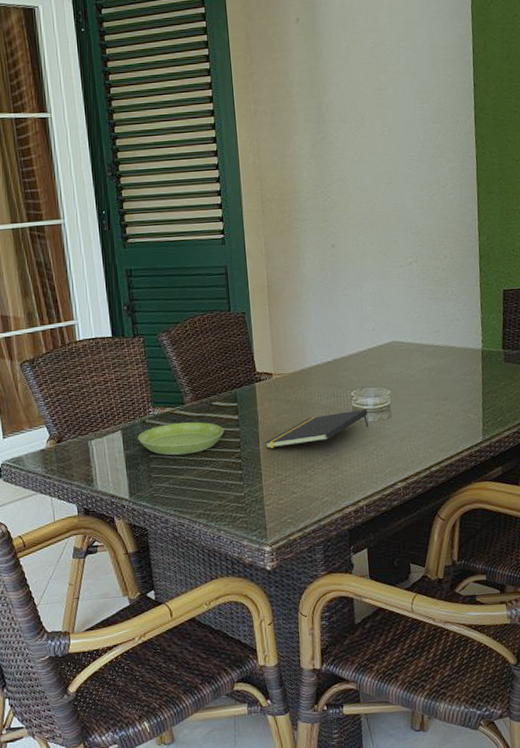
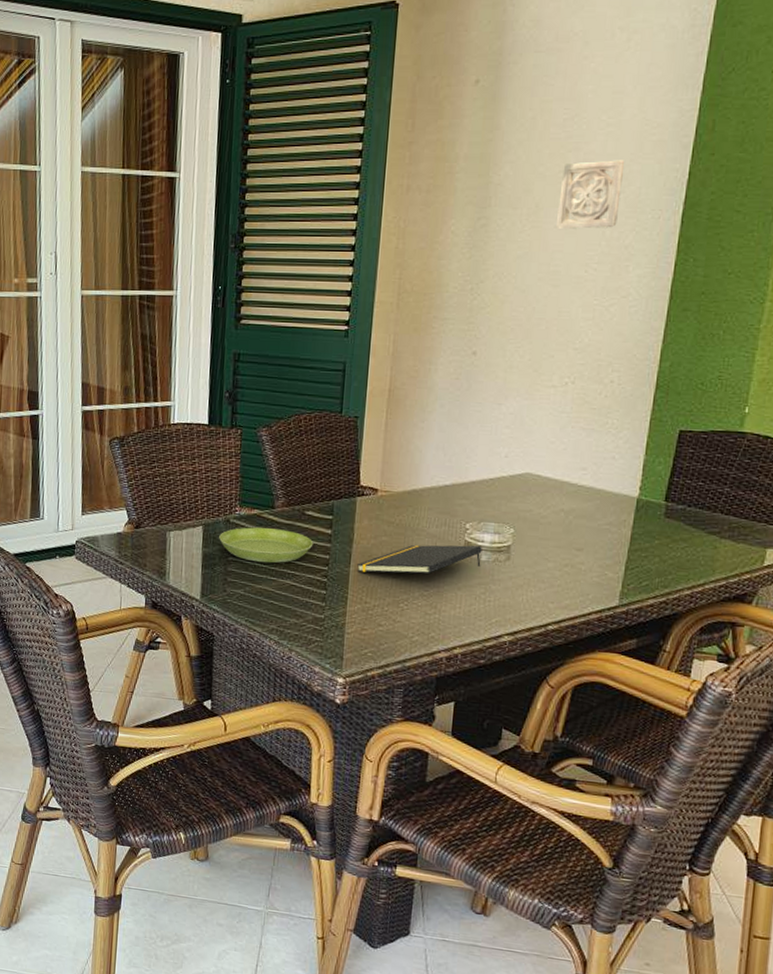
wall ornament: none [378,77,427,137] -> present [557,160,624,230]

